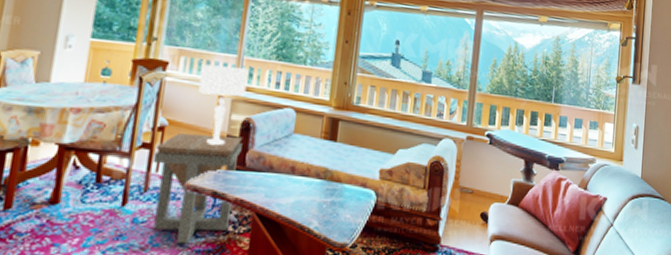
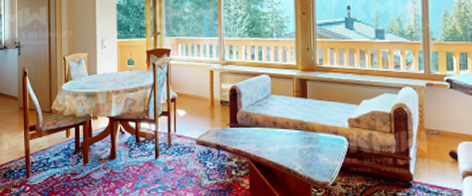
side table: present [152,133,243,244] -> none [171,101,233,185]
table lamp: present [198,64,249,146] -> none [194,47,230,110]

